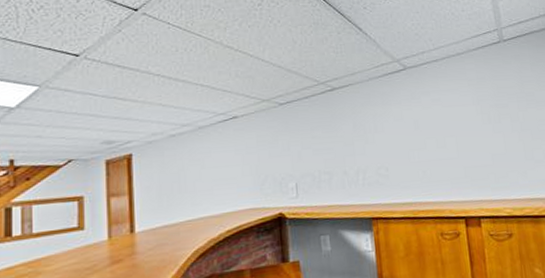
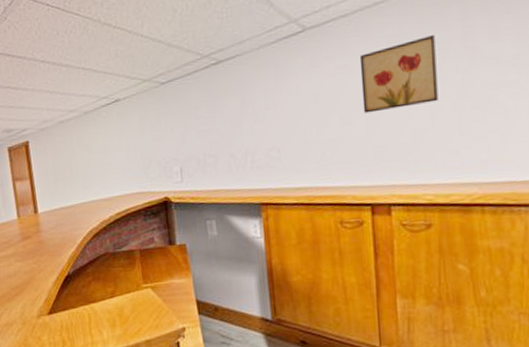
wall art: none [448,80,508,139] -> present [359,34,438,114]

